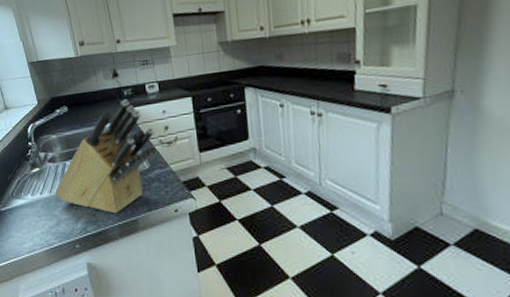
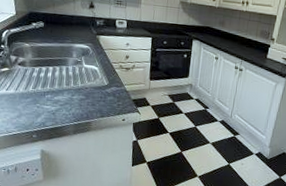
knife block: present [55,99,155,214] -> none [20,27,117,116]

